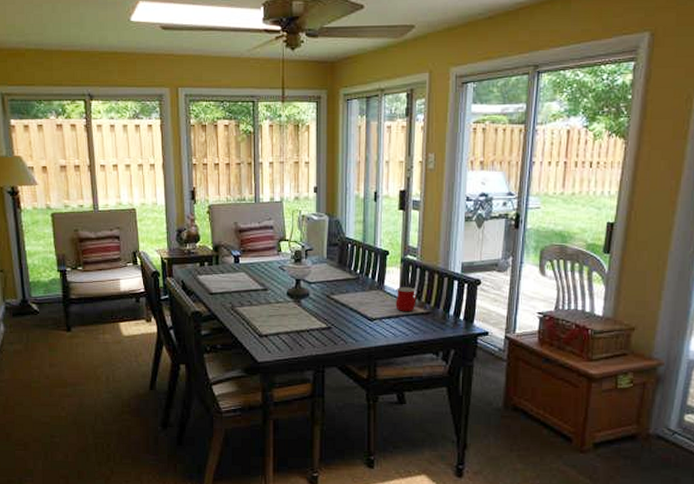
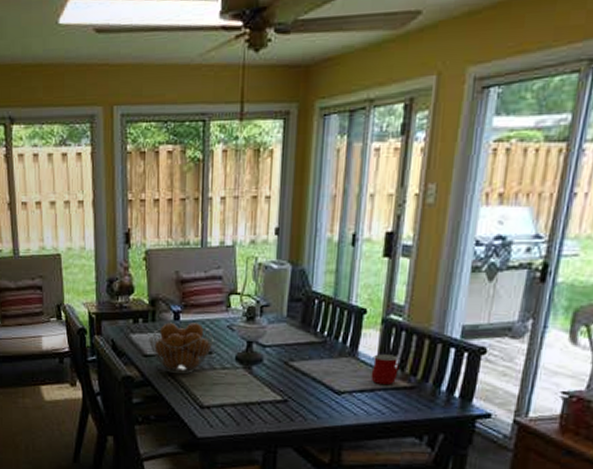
fruit basket: none [214,265,268,309] -> present [149,322,214,375]

